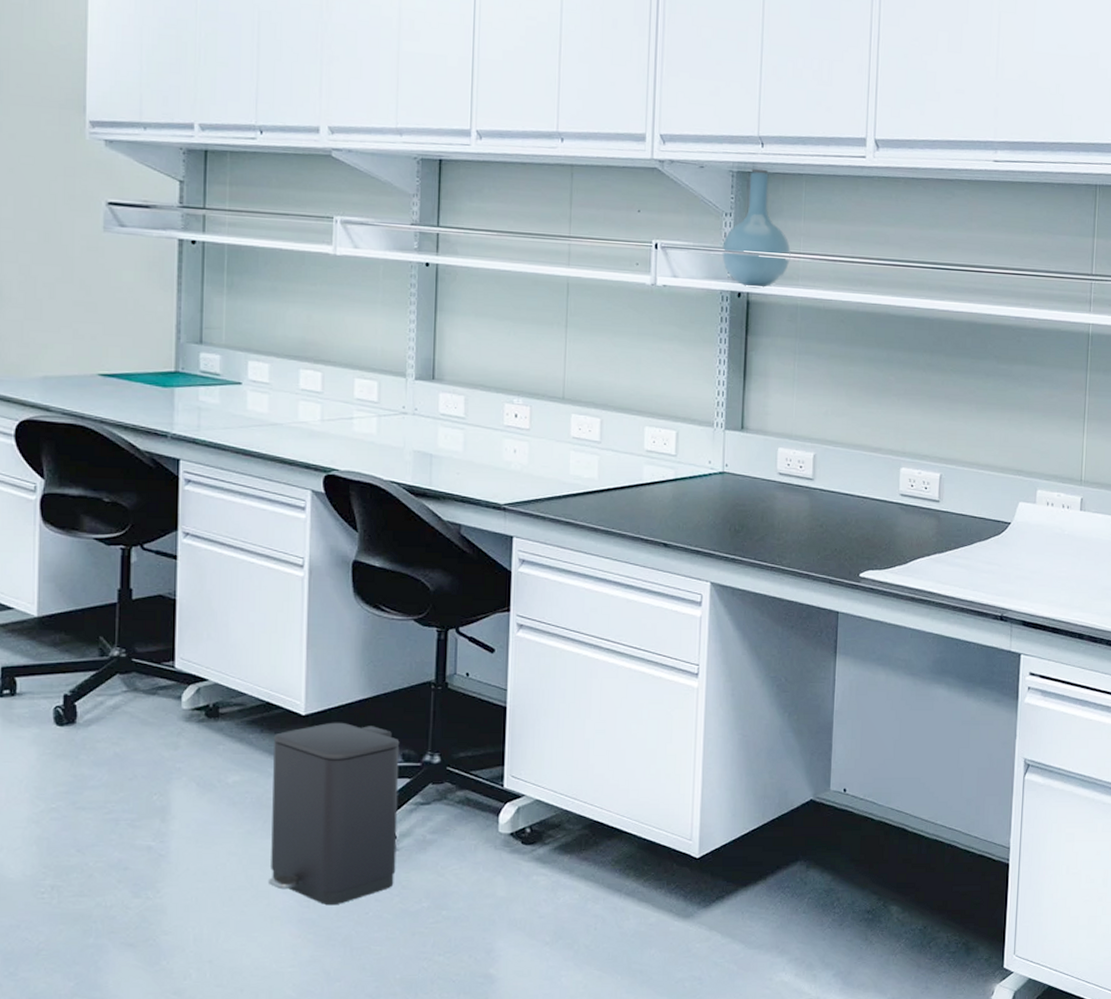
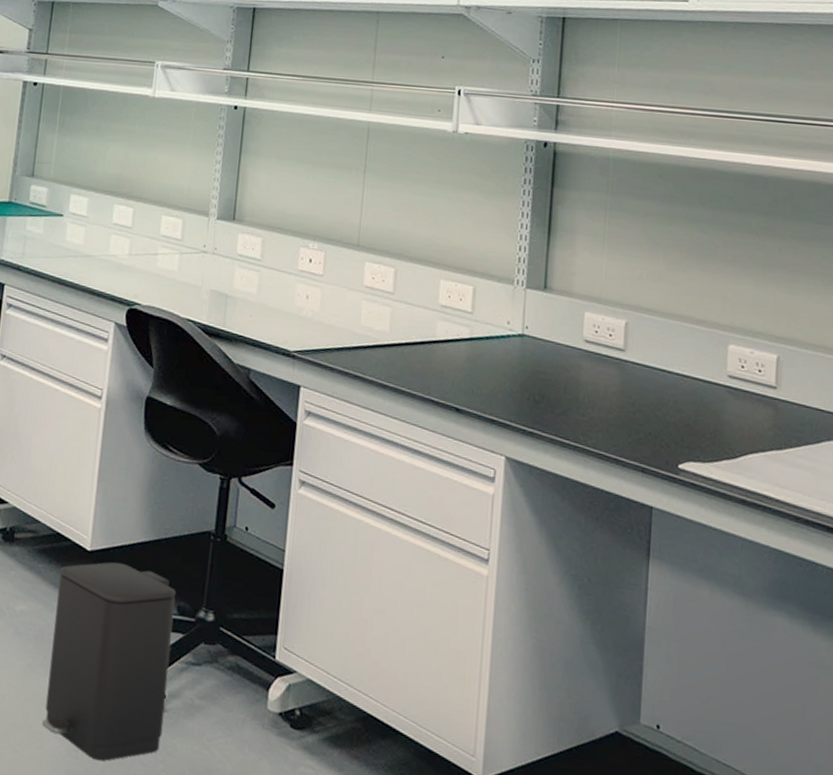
bottle: present [722,167,791,289] -> none [528,12,603,139]

